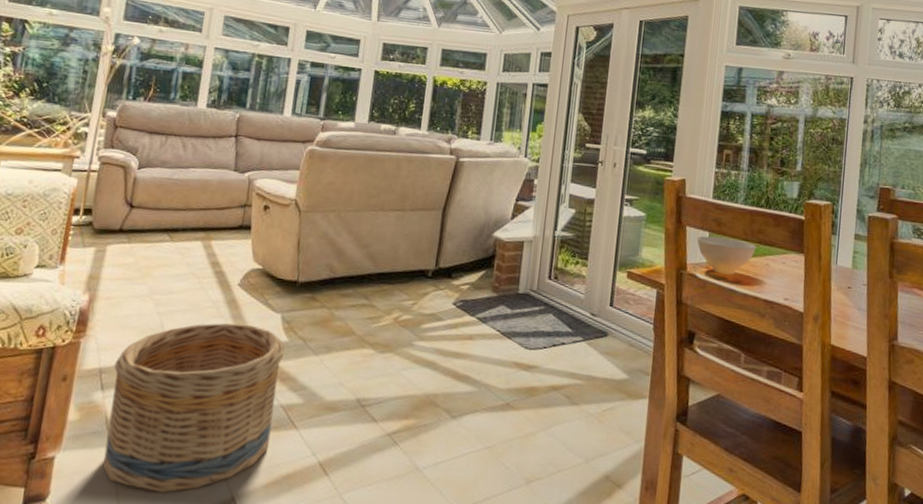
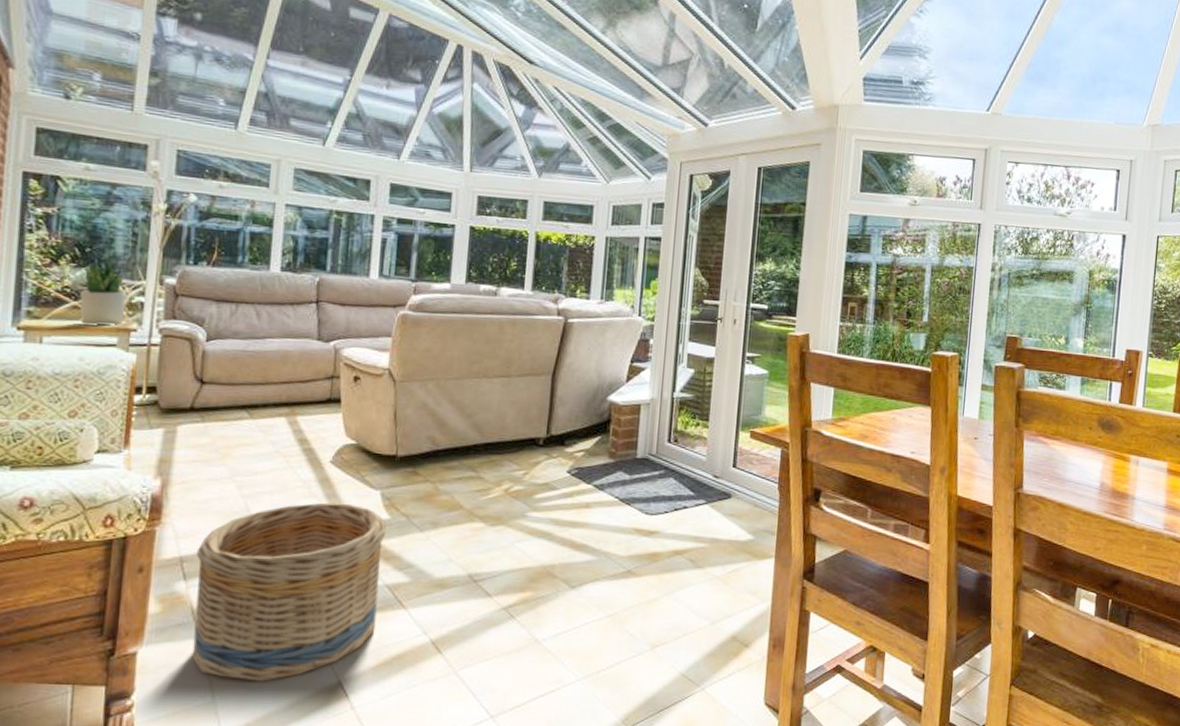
planter: none [33,93,75,152] -> present [79,259,126,326]
bowl: present [696,235,757,275] -> none [821,391,883,431]

